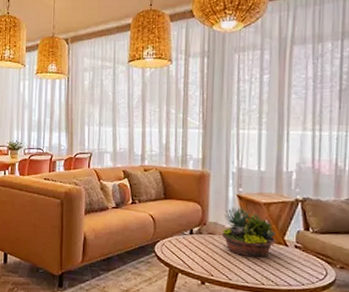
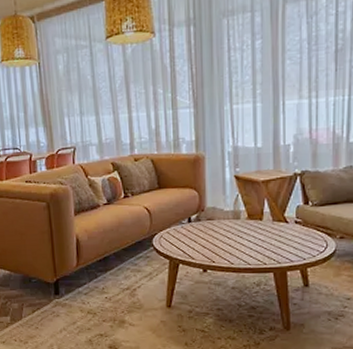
succulent planter: present [221,206,275,257] -> none [220,188,275,238]

